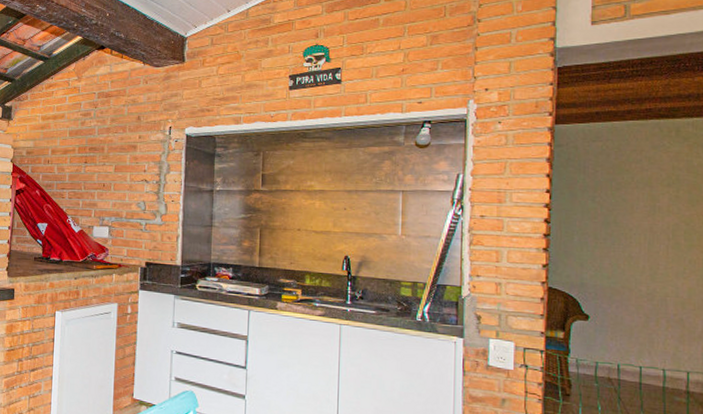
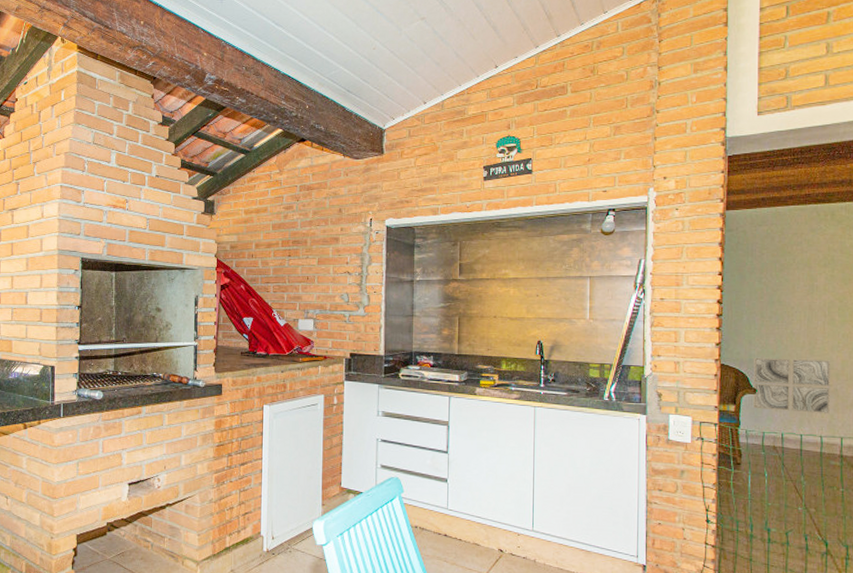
wall art: none [585,281,676,346] -> present [753,357,831,415]

